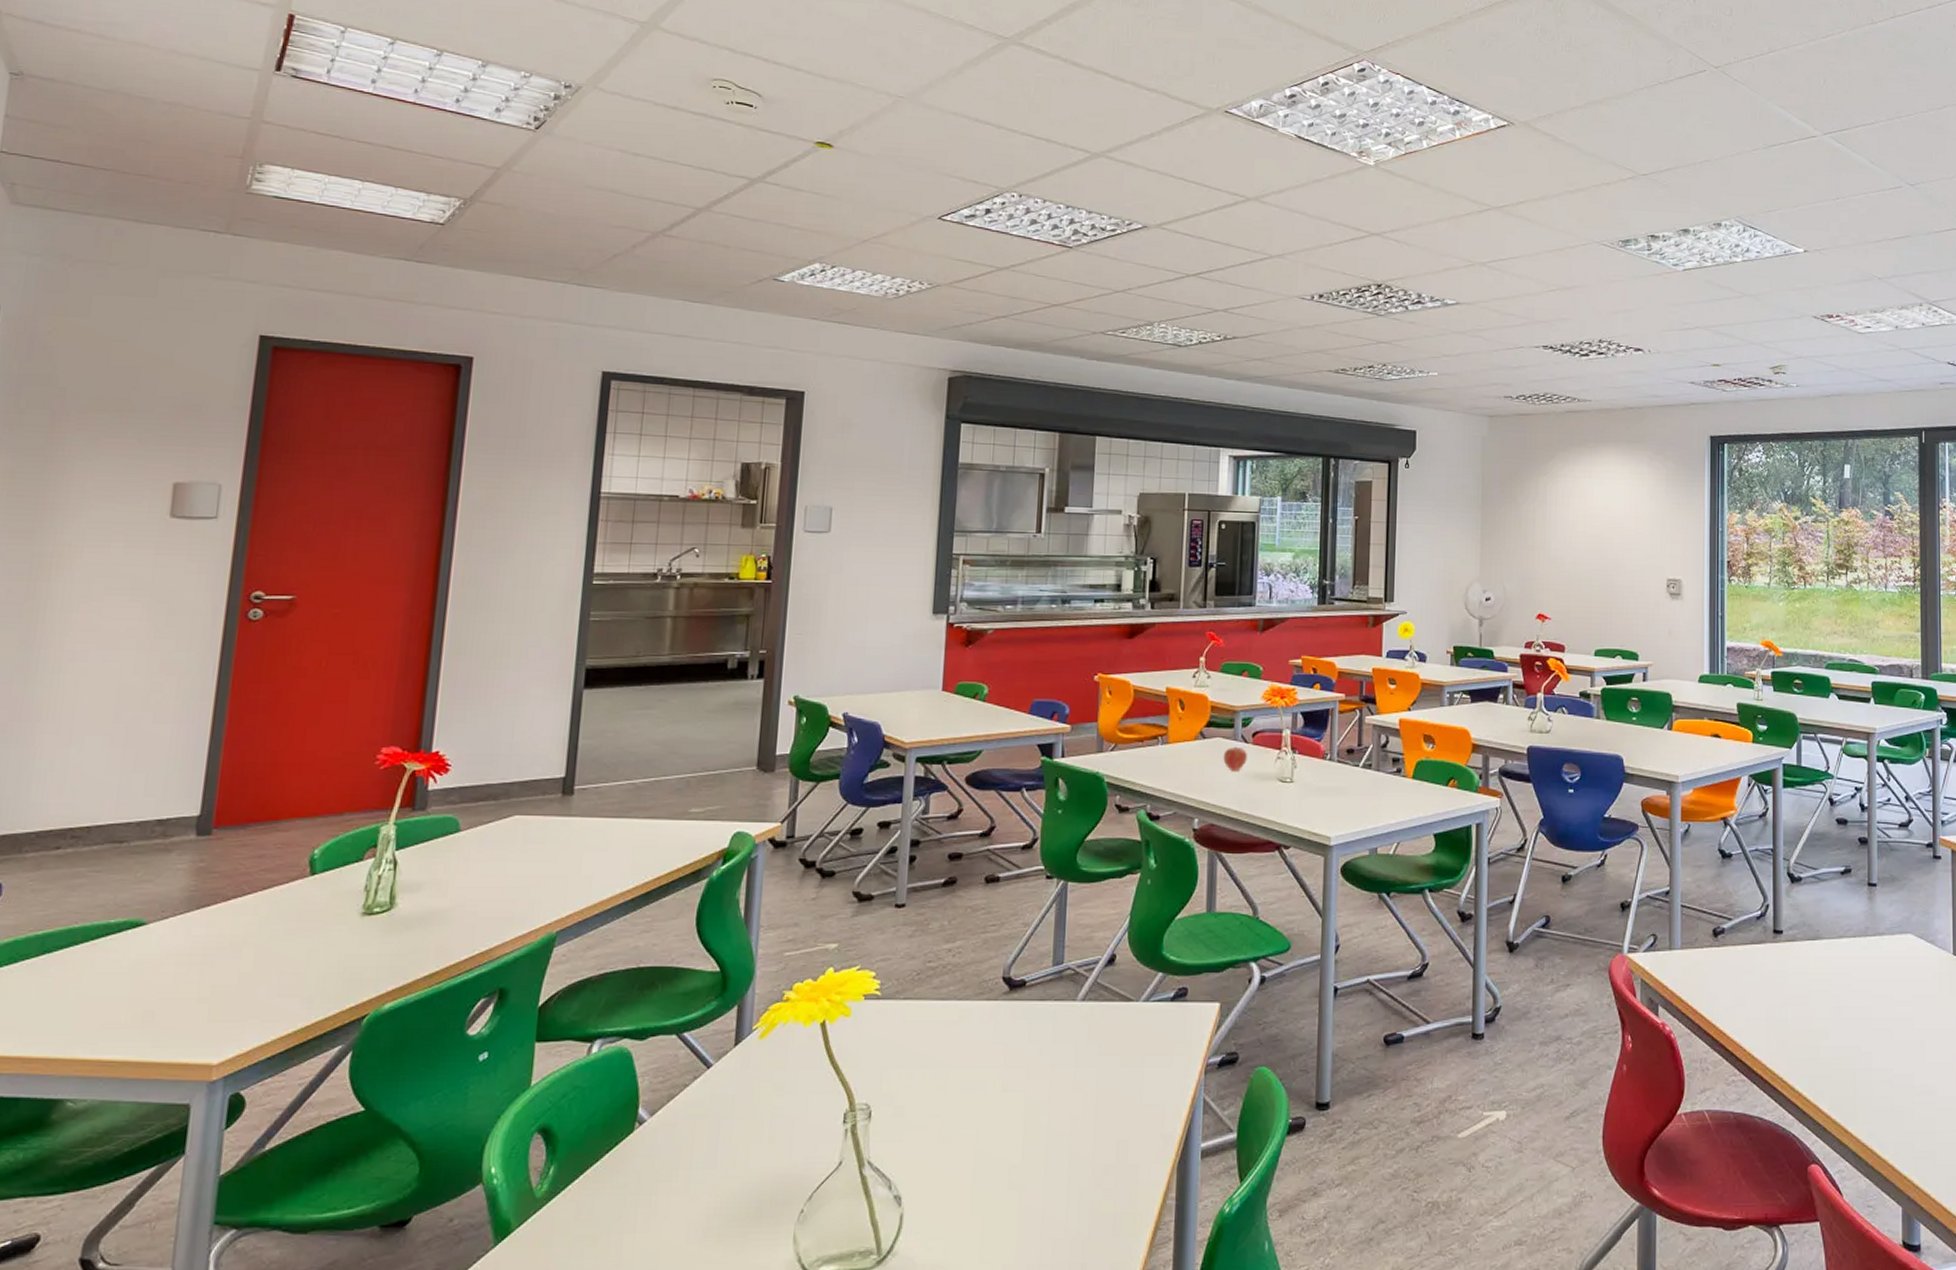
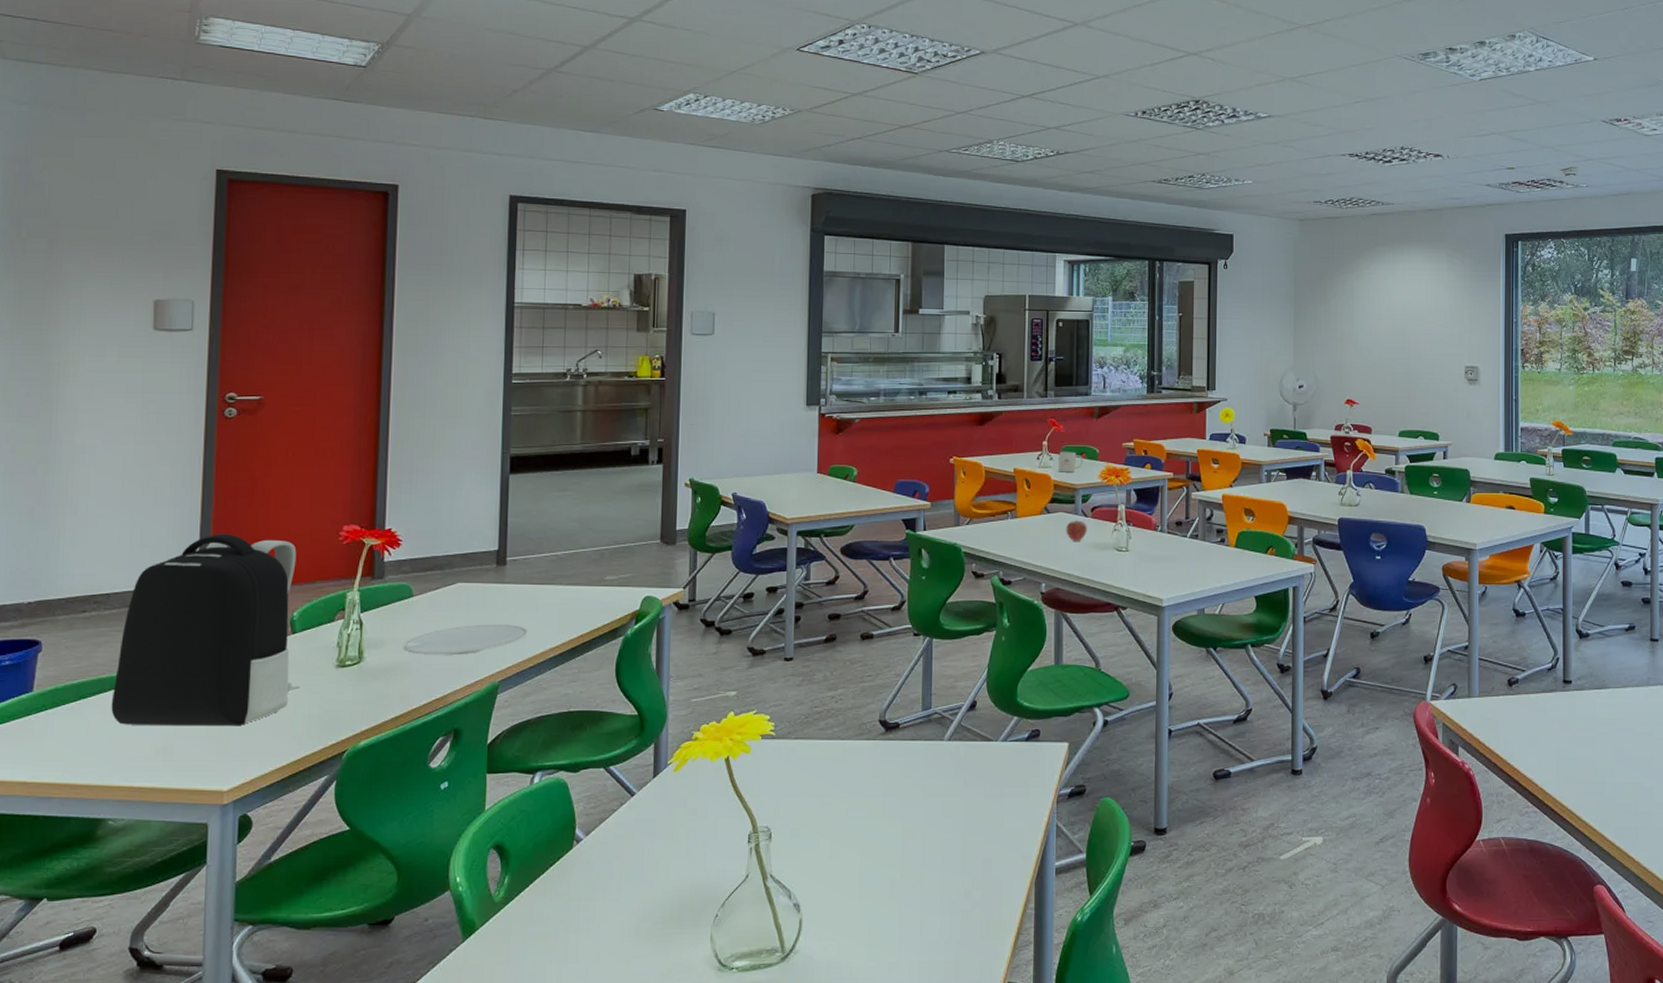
backpack: none [81,756,323,986] -> present [111,533,300,727]
plate: none [443,864,595,900] -> present [402,624,528,655]
mug: none [1216,669,1245,693] -> present [1058,451,1083,473]

